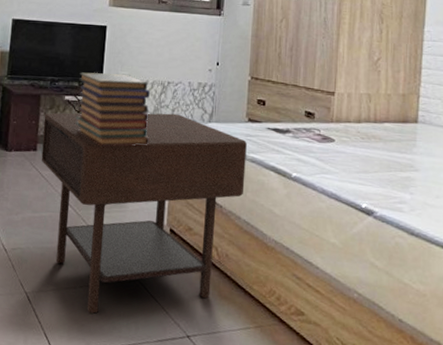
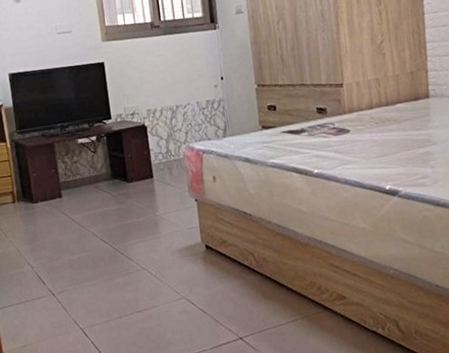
side table: present [41,112,247,314] -> none [62,135,270,335]
book stack: present [75,72,150,147] -> none [87,106,170,181]

